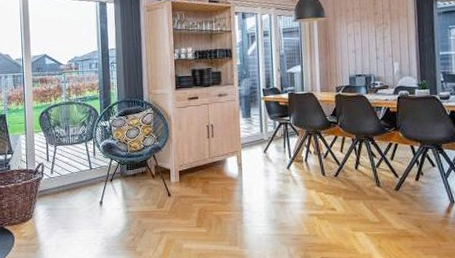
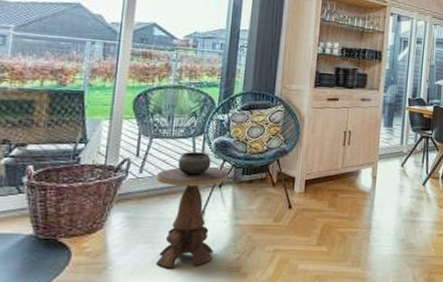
side table: none [63,153,116,248] -> present [155,151,228,269]

